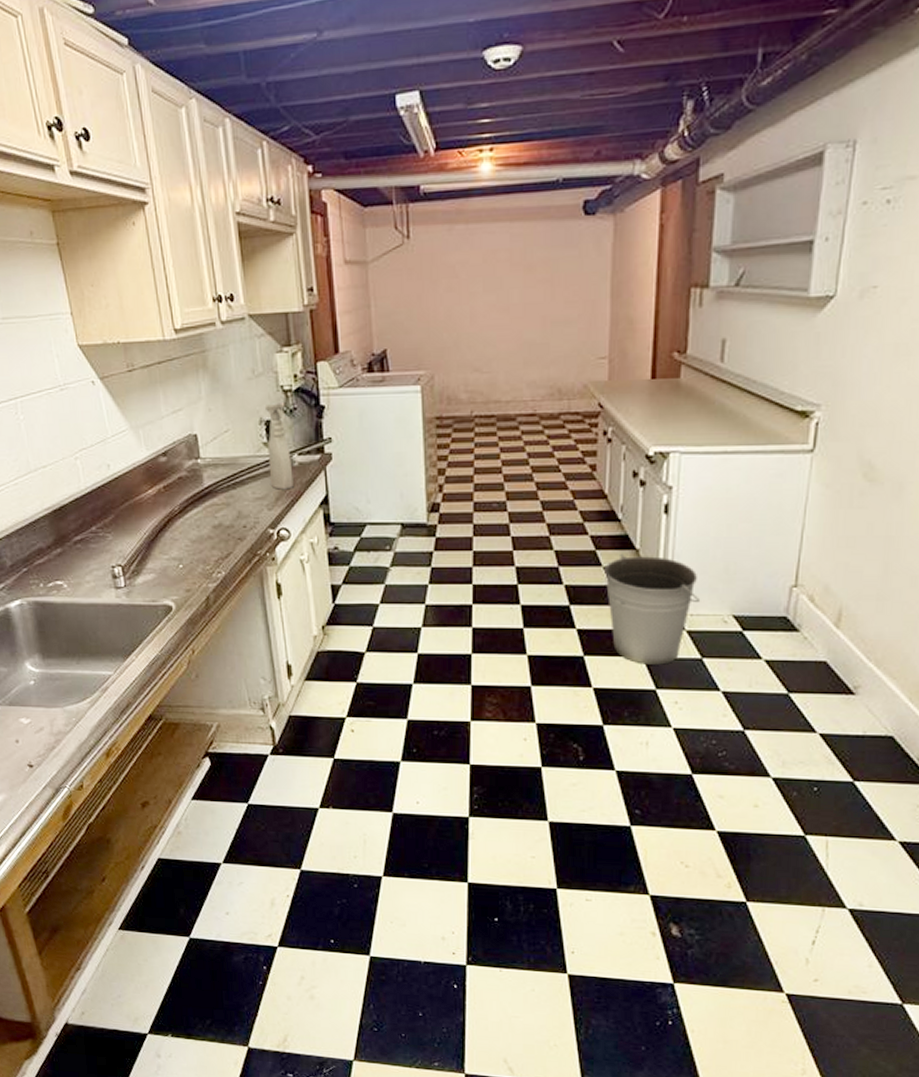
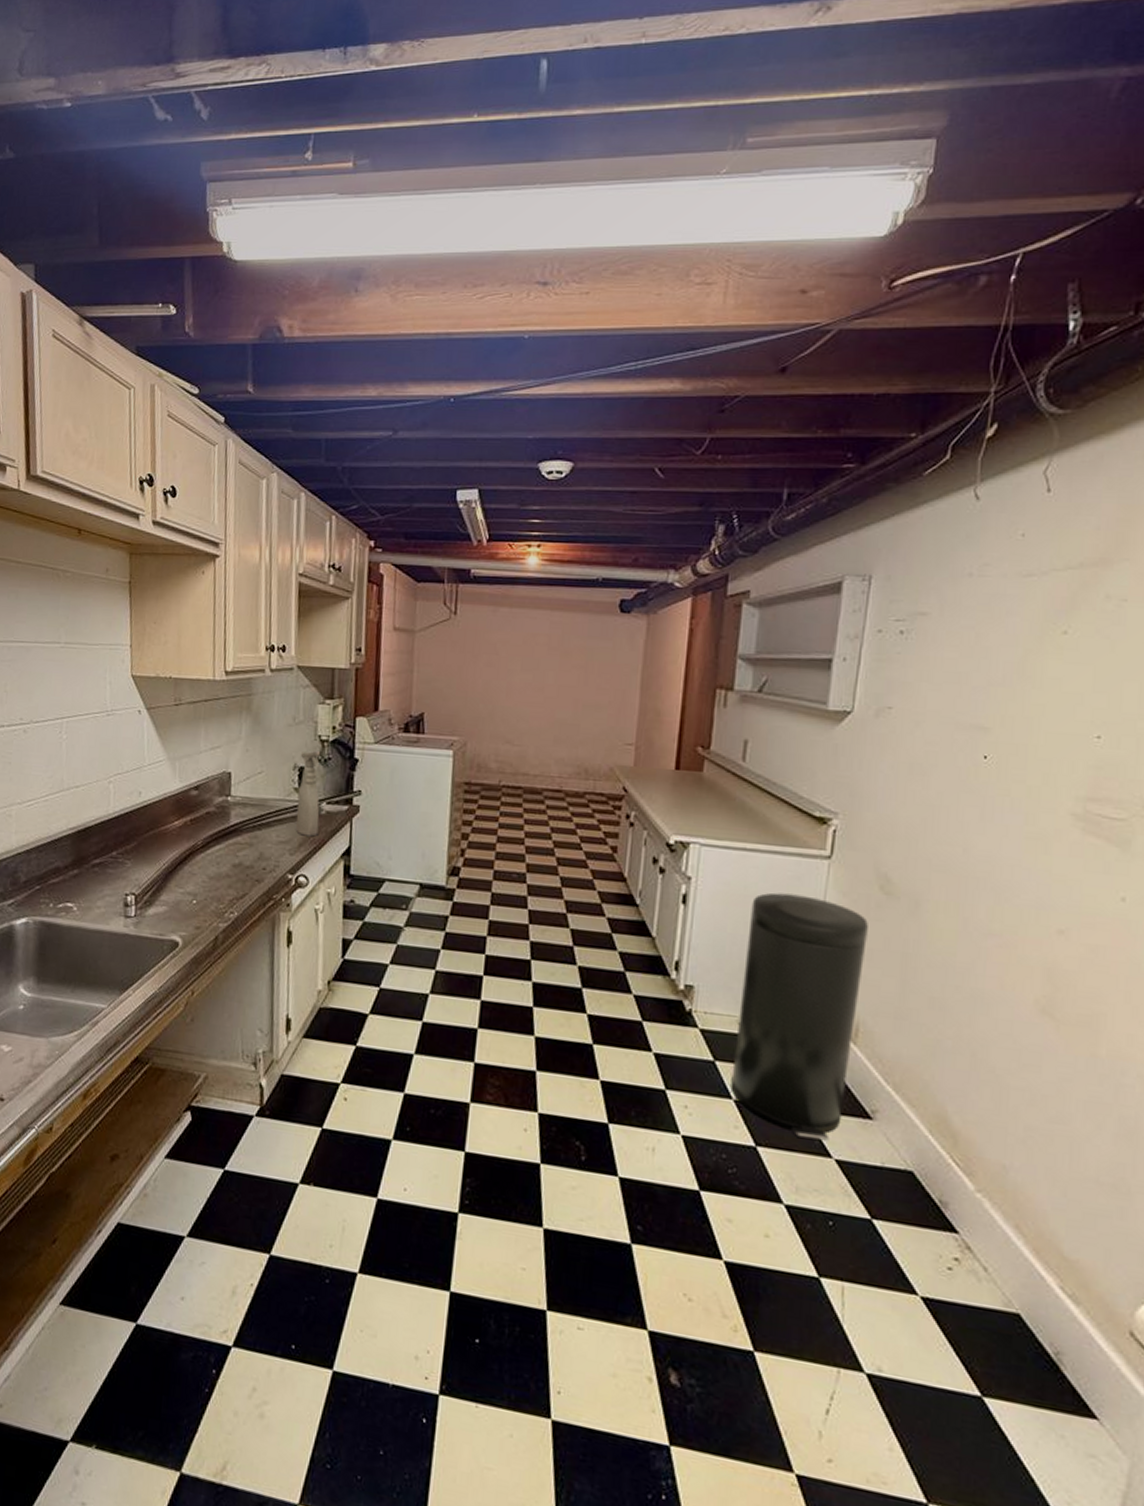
bucket: present [605,553,699,665] -> none [619,939,714,1063]
pedal bin: none [718,492,851,718] -> present [731,892,868,1141]

